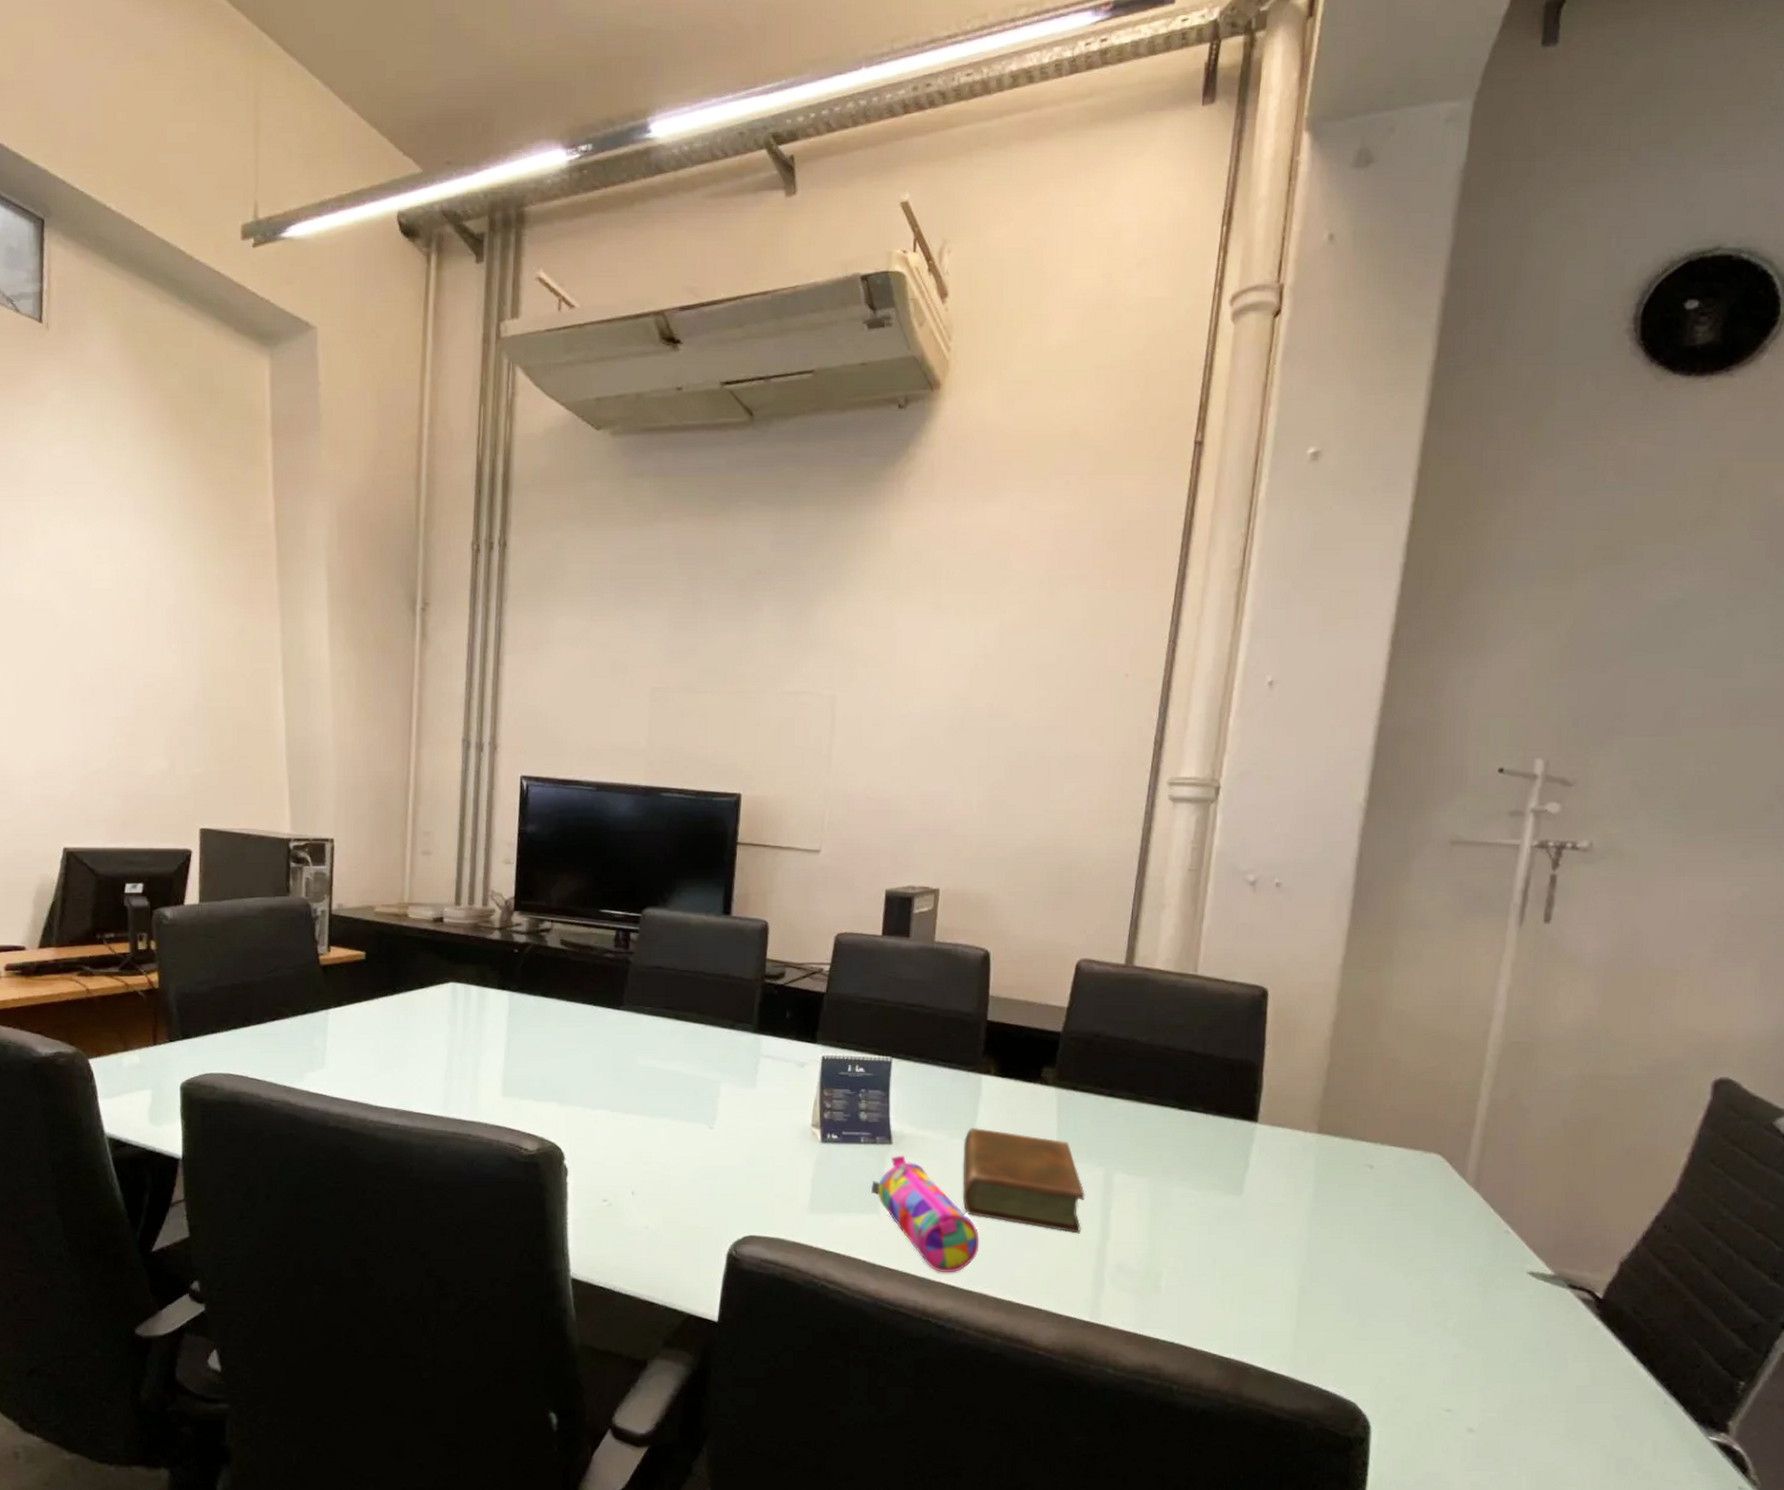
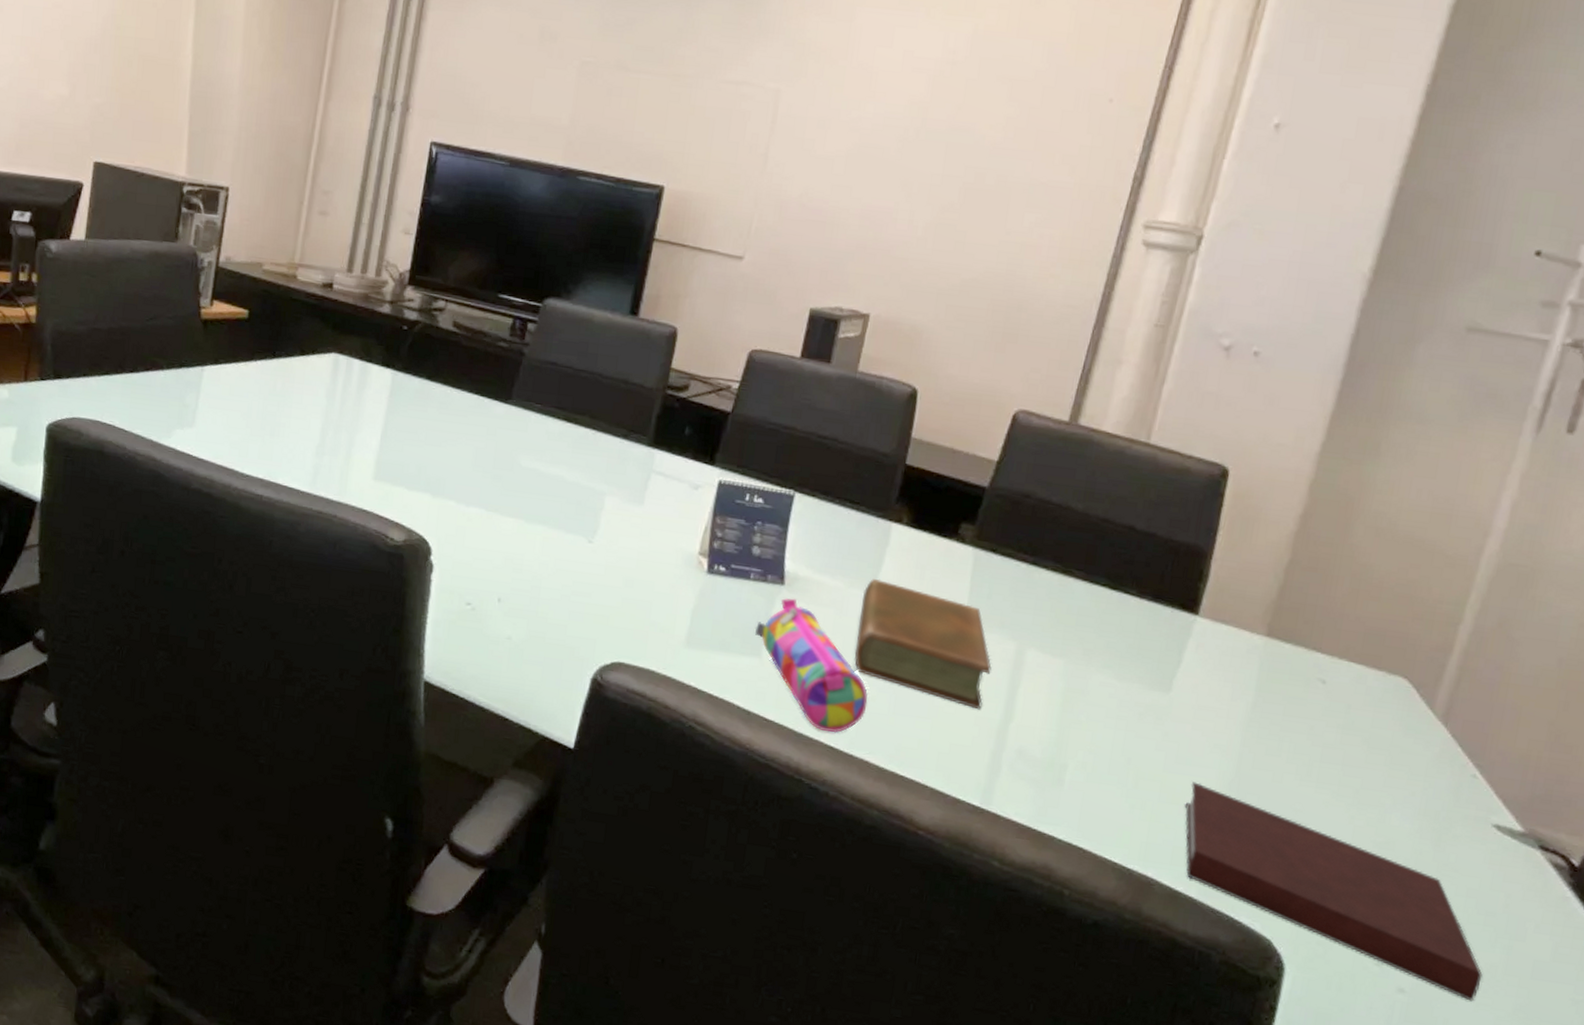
notebook: none [1267,1271,1536,1431] -> present [1184,782,1483,1002]

